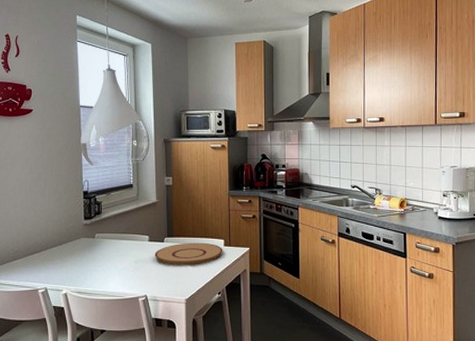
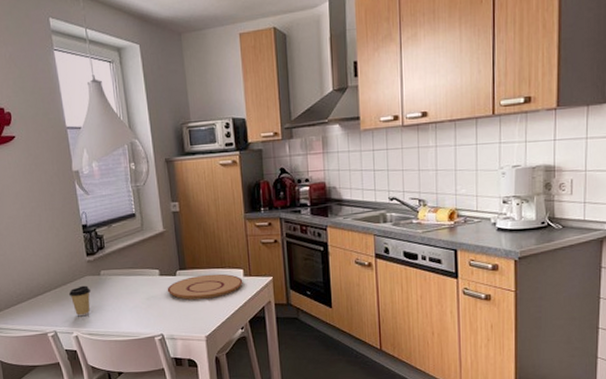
coffee cup: none [63,246,84,275] -> present [68,285,90,317]

